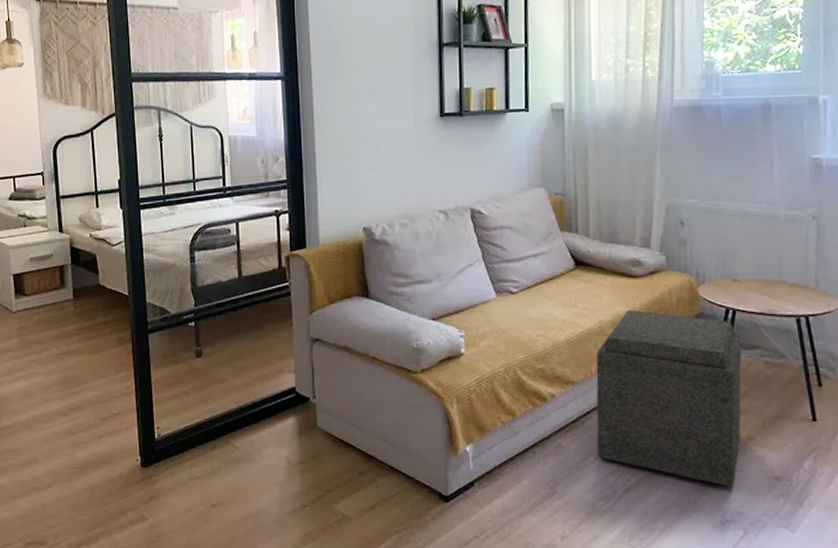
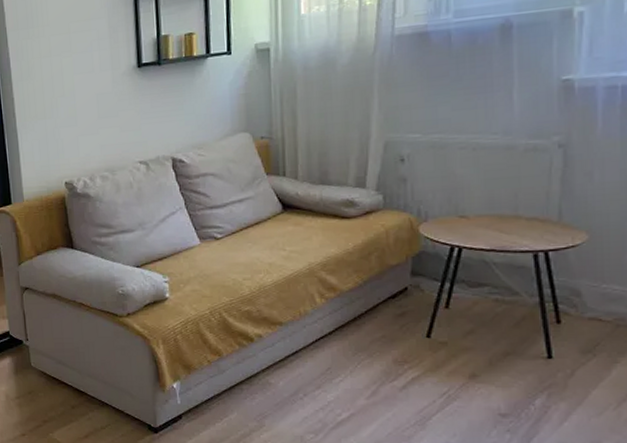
ottoman: present [596,310,742,486] -> none [305,251,468,422]

